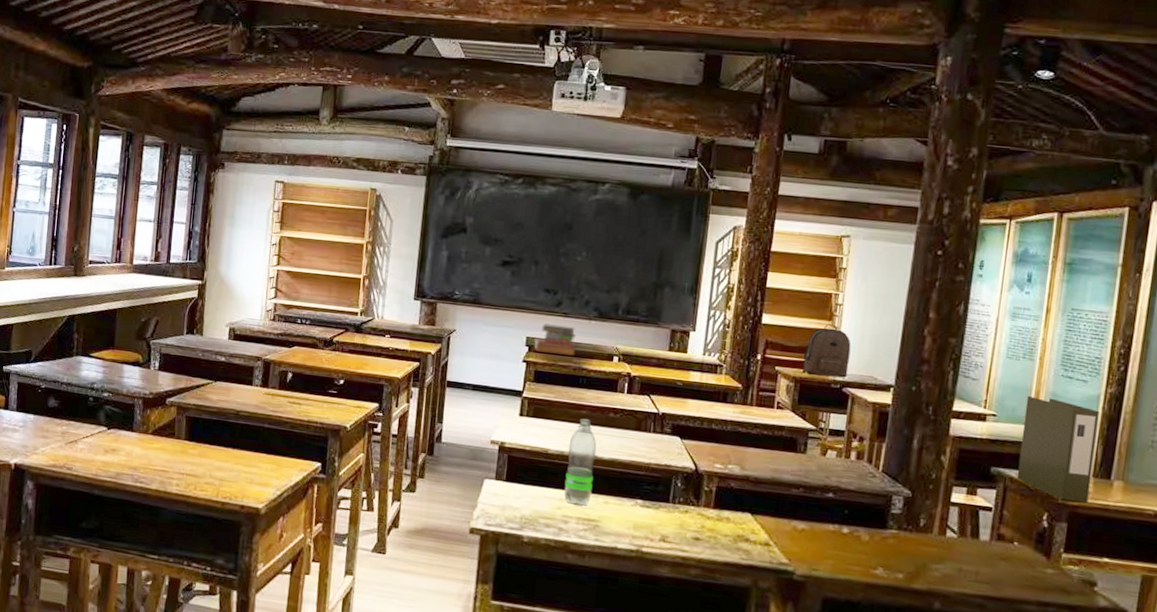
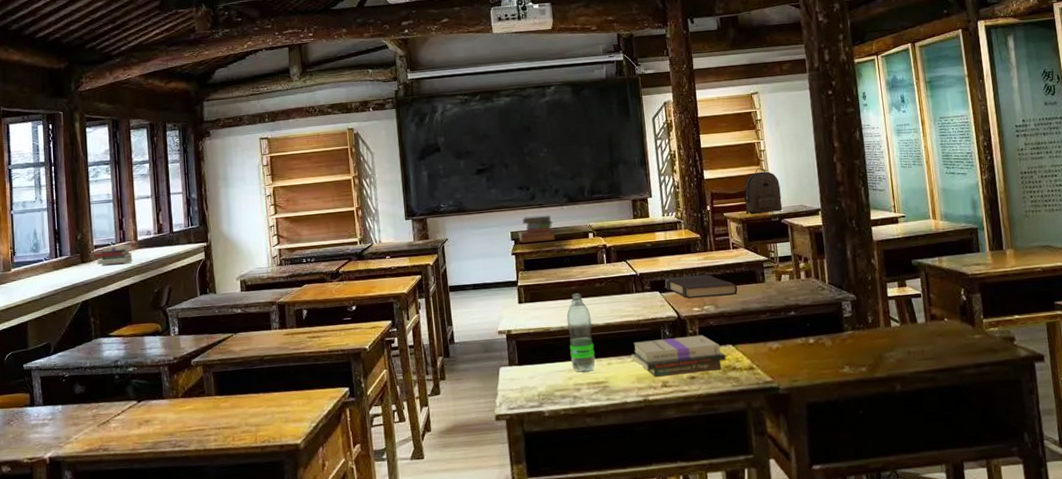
books: none [86,264,126,286] -> present [93,244,133,266]
books: none [632,485,741,538] -> present [631,334,727,377]
book: none [686,424,773,460] -> present [663,274,738,299]
binder: present [1016,395,1100,503] -> none [924,193,991,275]

